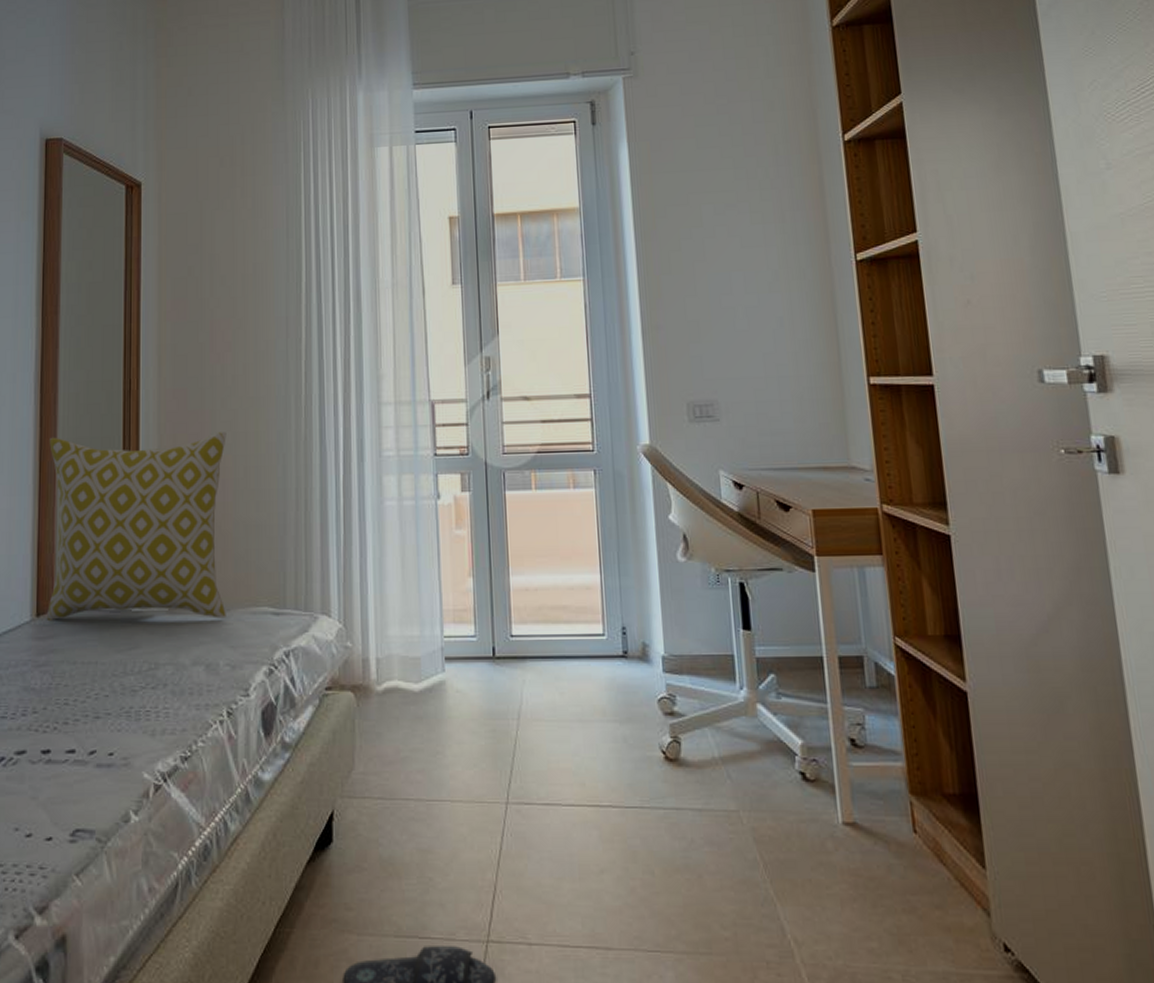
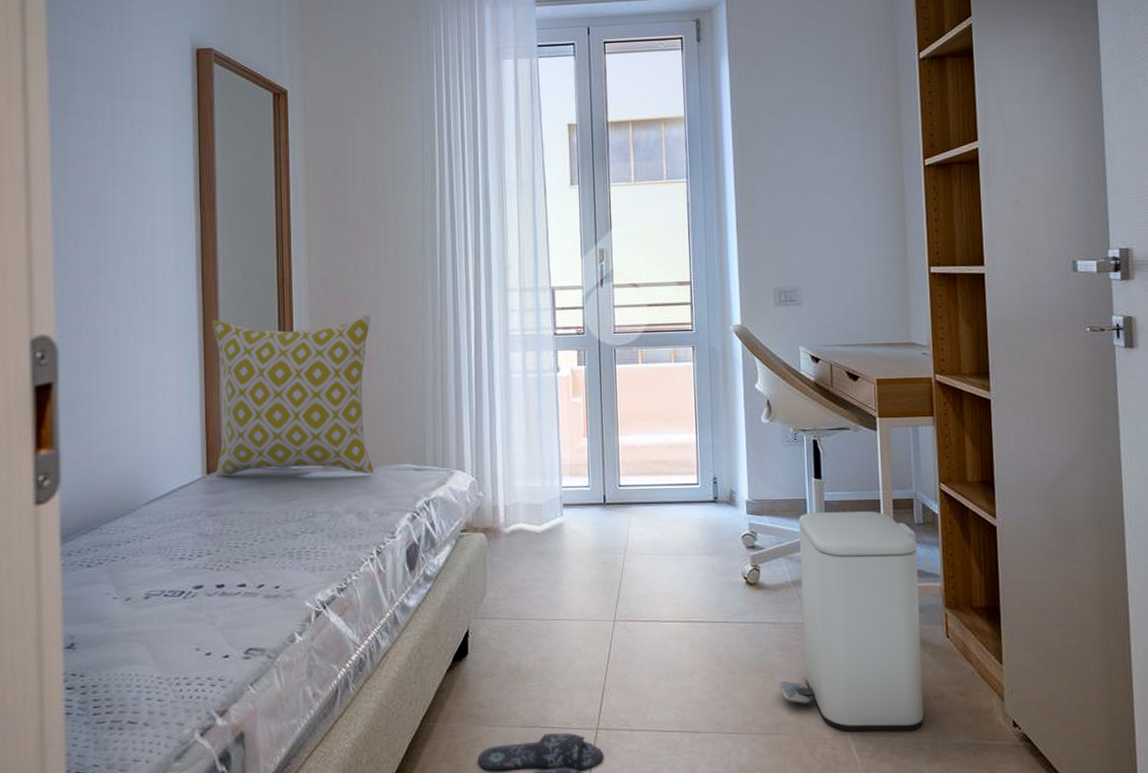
pedal bin: none [709,670,891,954] -> present [779,511,924,731]

